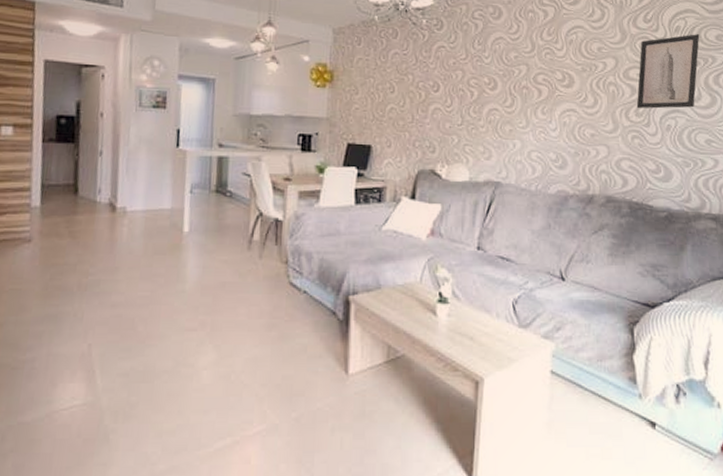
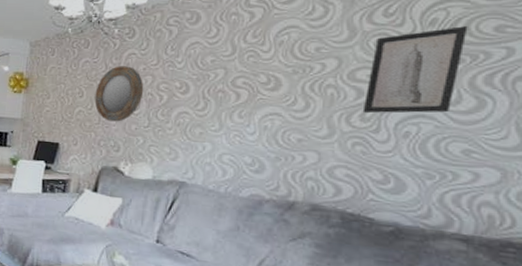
home mirror: none [407,59,455,120] -> present [94,66,144,122]

